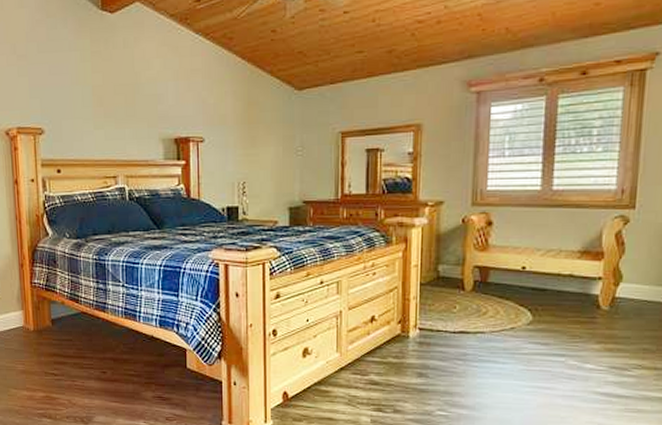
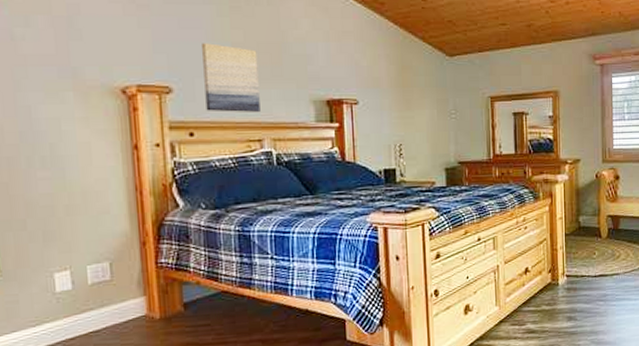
wall art: none [67,87,116,151] -> present [200,43,260,112]

